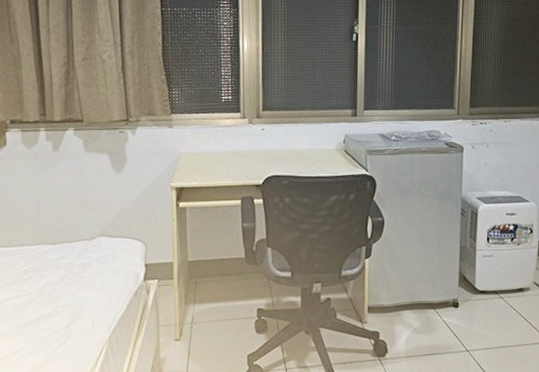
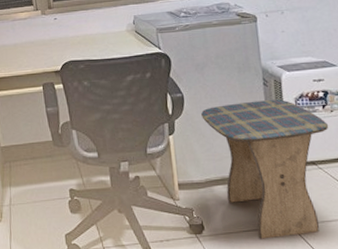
stool: none [399,230,514,363] -> present [201,99,329,239]

